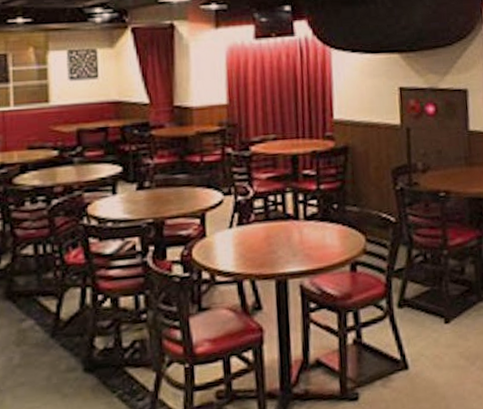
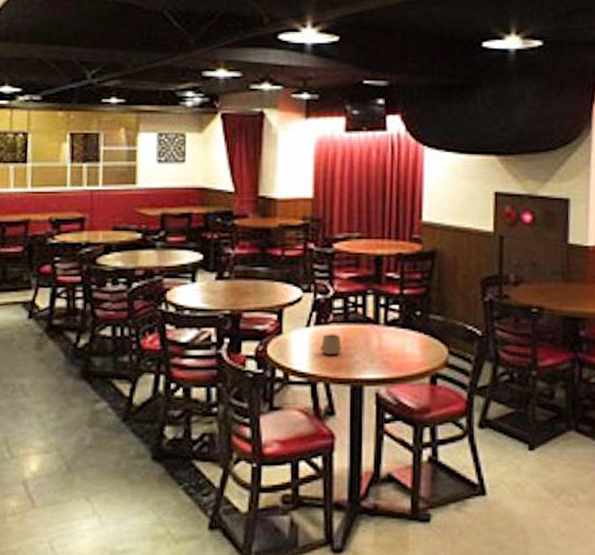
cup: none [243,232,265,254] -> present [319,334,342,356]

